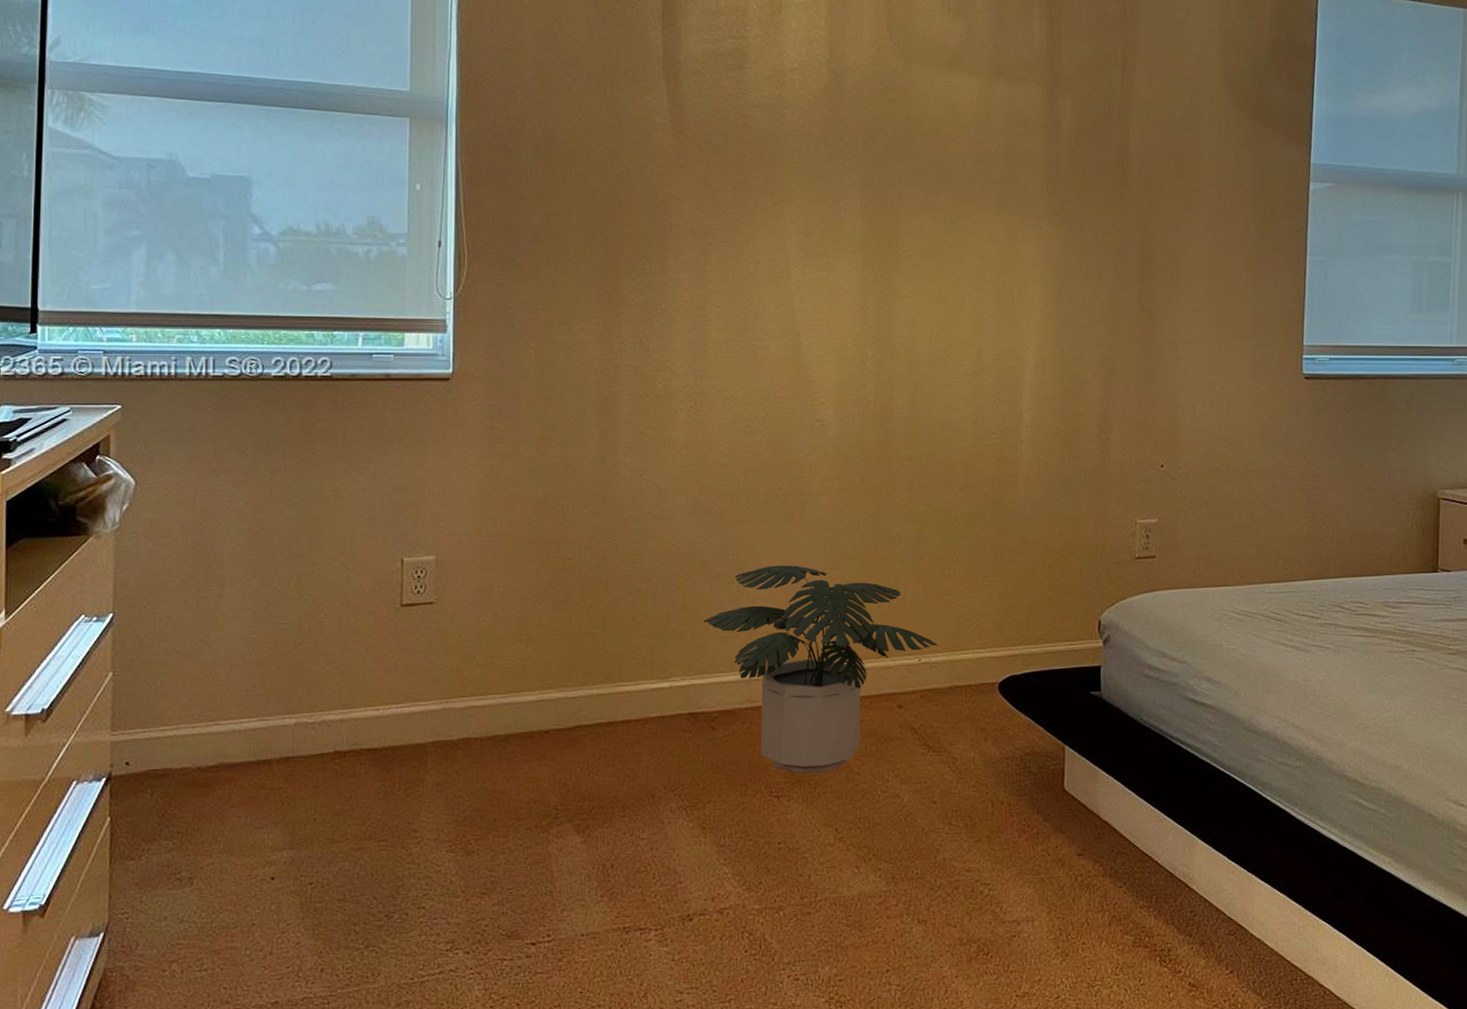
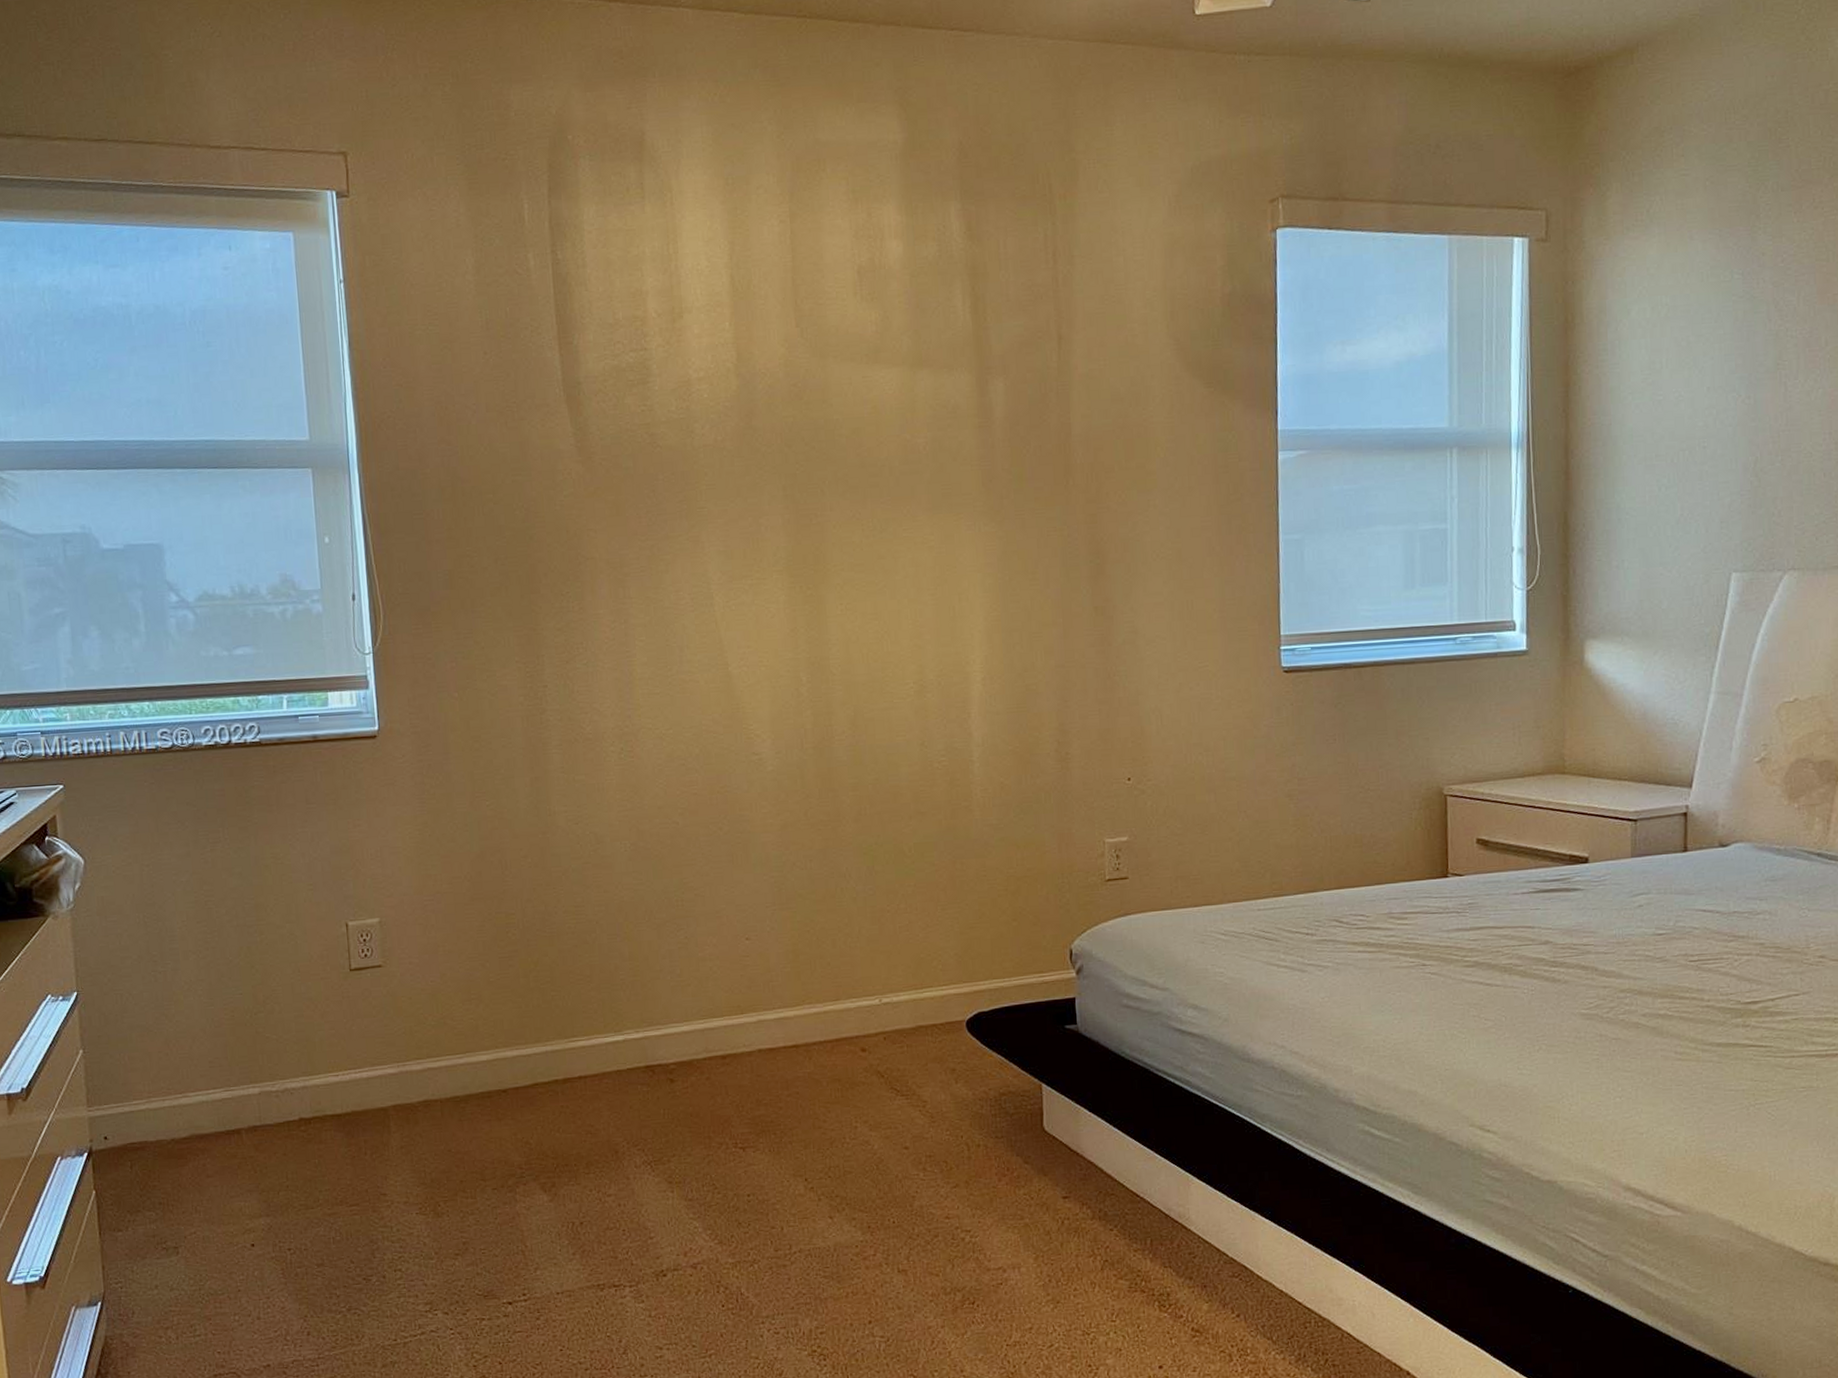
potted plant: present [704,565,938,774] -> none [653,908,899,1124]

